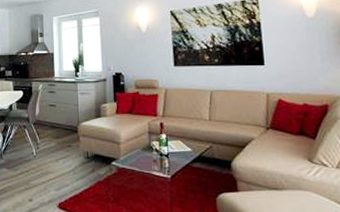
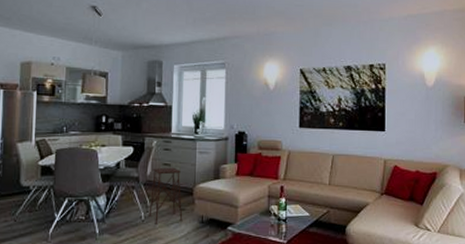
side table: none [39,108,70,160] -> present [148,167,183,224]

